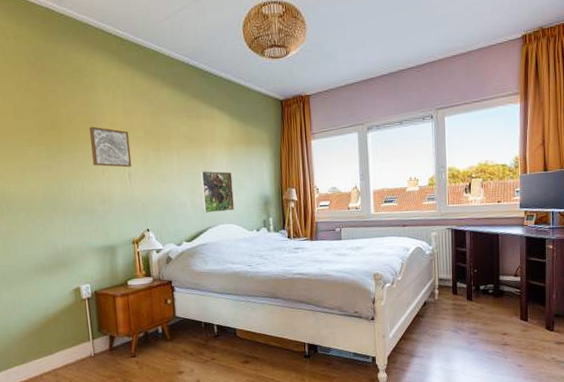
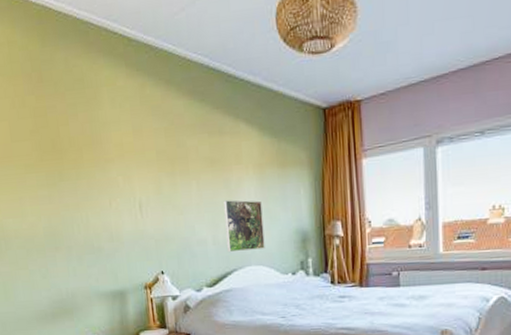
wall art: present [88,126,132,168] -> none [93,148,143,197]

